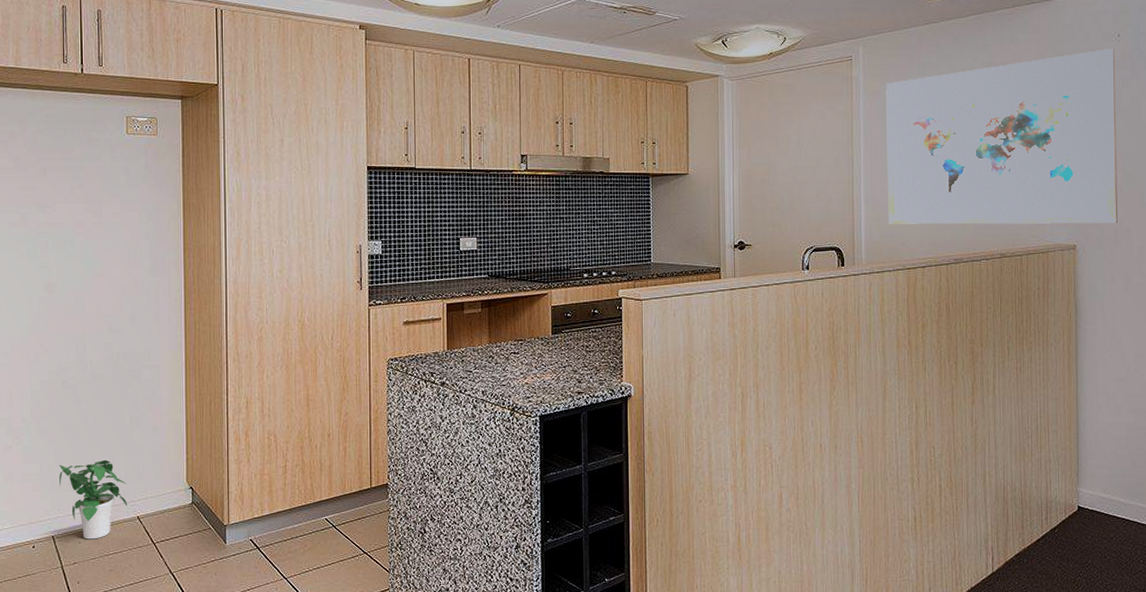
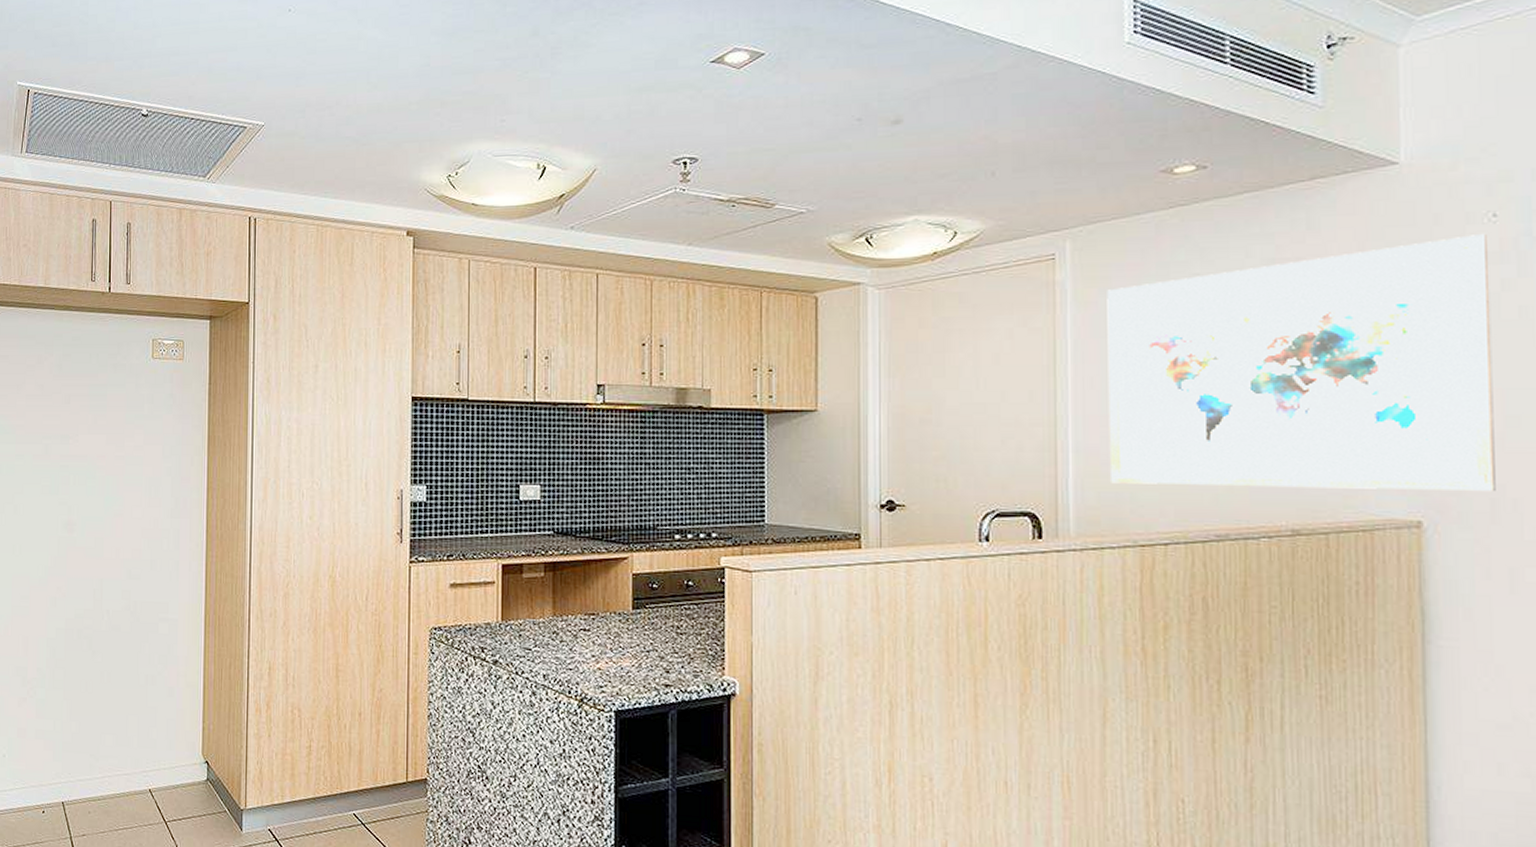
potted plant: present [59,459,128,540] -> none [71,721,140,811]

